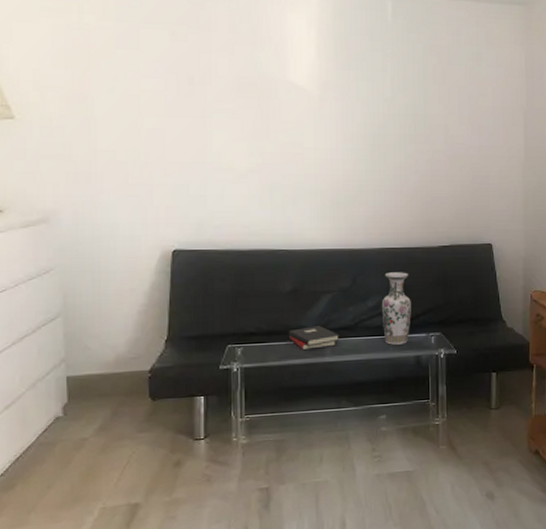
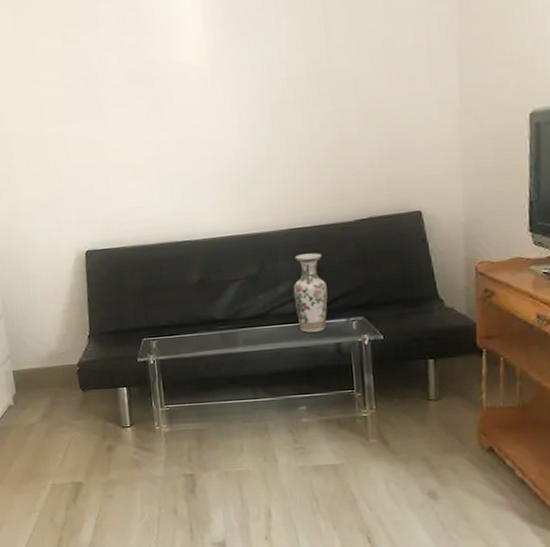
hardback book: present [288,326,339,350] -> none [198,316,251,341]

